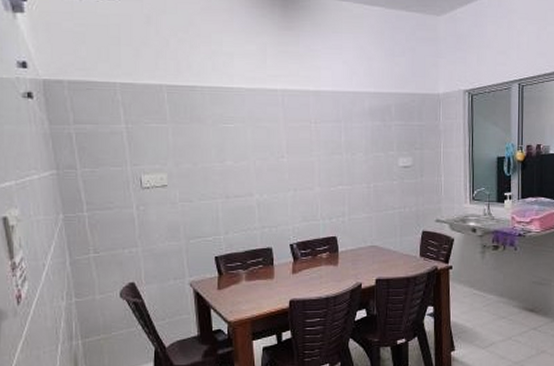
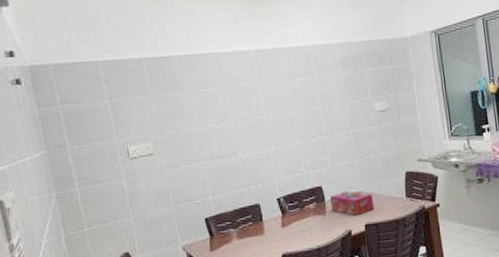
tissue box: none [344,244,388,269] -> present [330,191,375,215]

